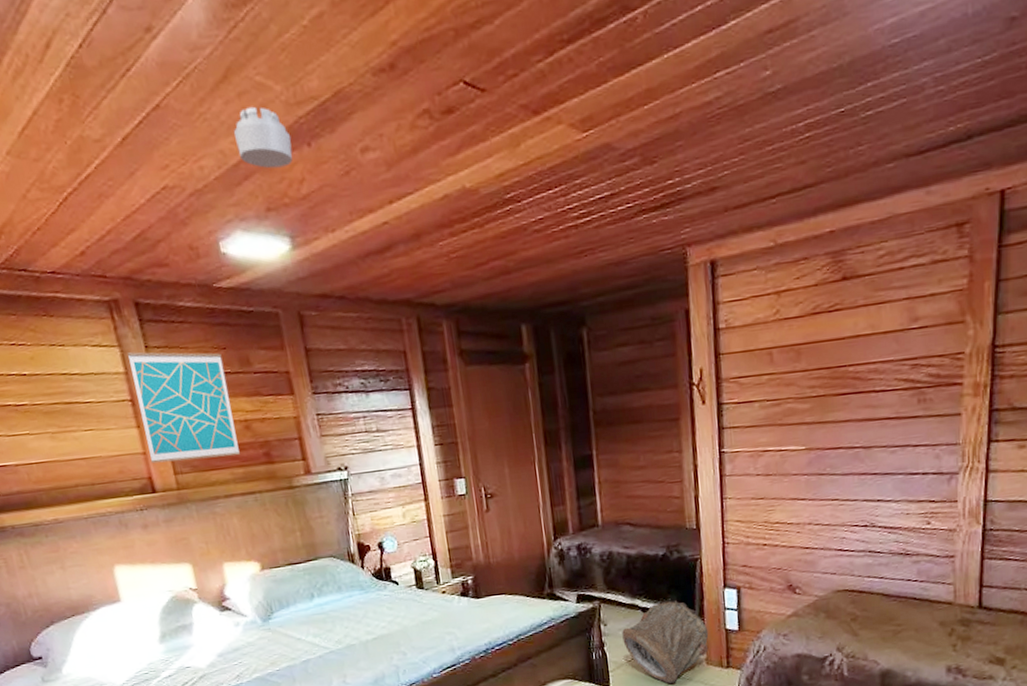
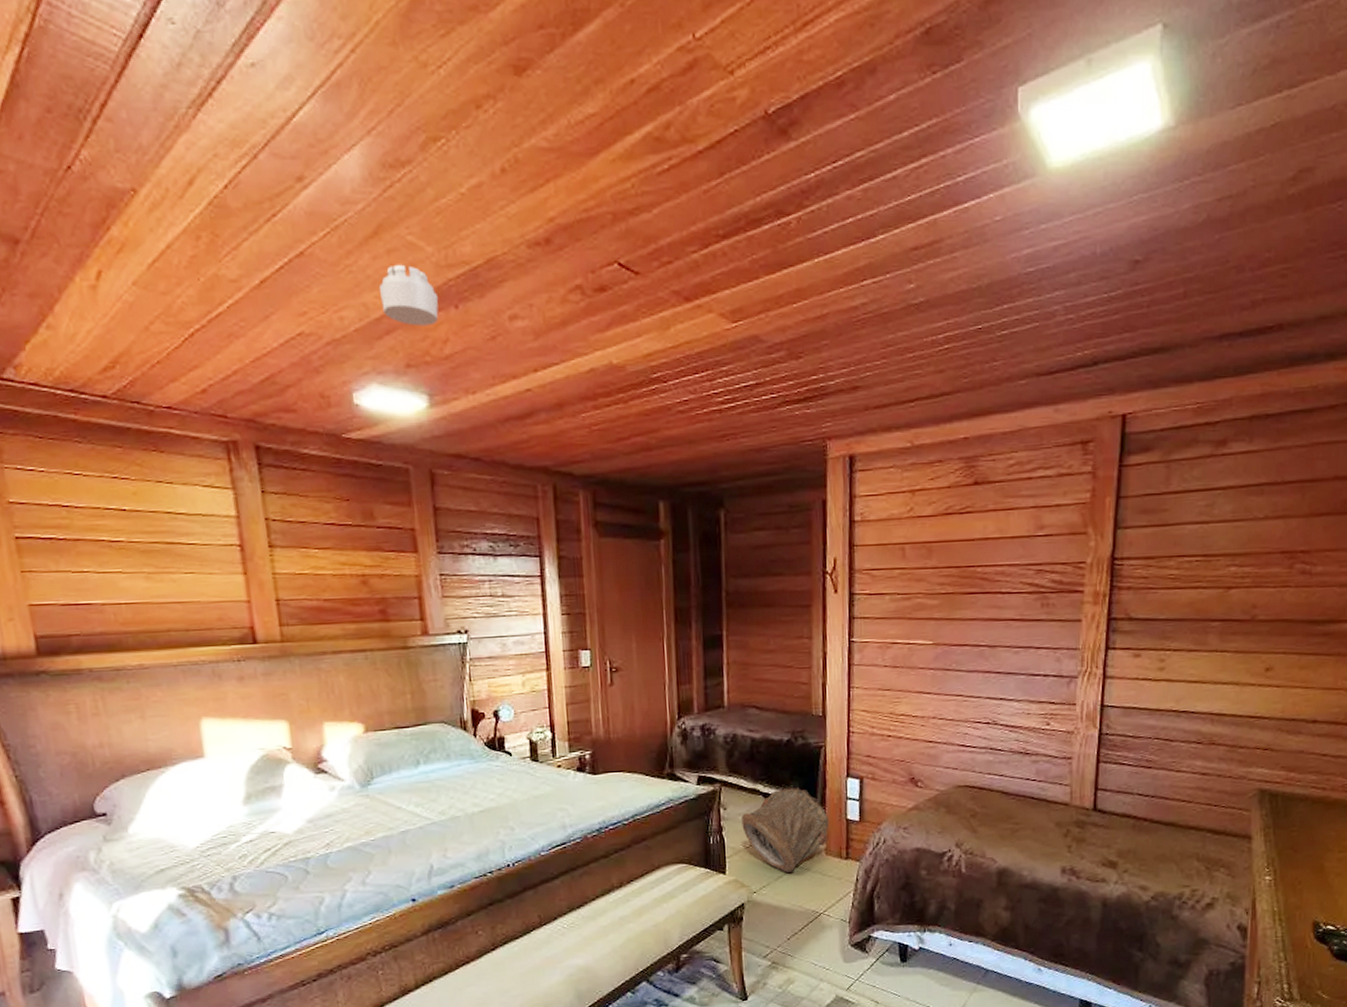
wall art: present [127,352,240,464] -> none [241,496,353,613]

